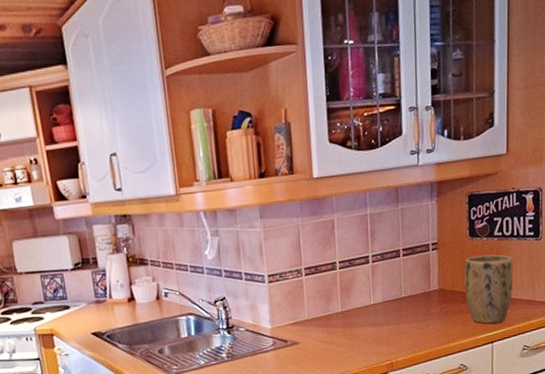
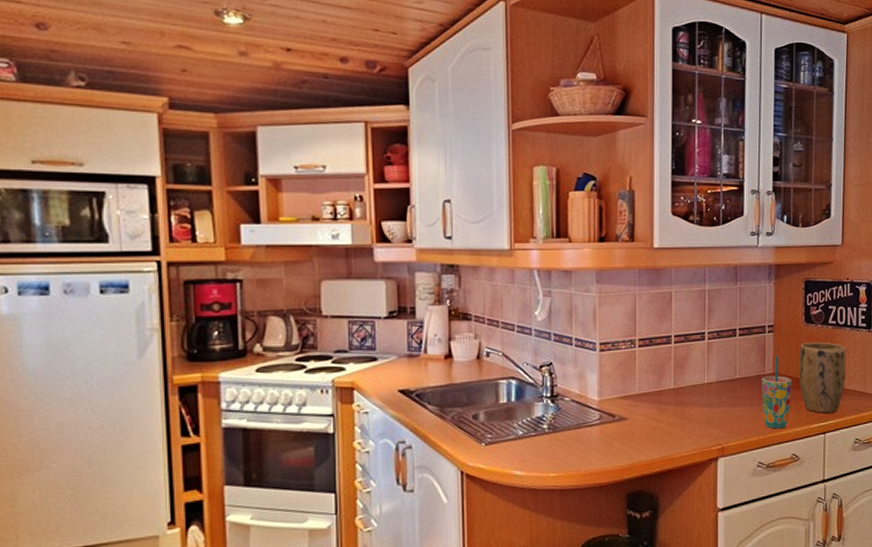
cup: none [427,271,458,342] -> present [761,355,792,429]

